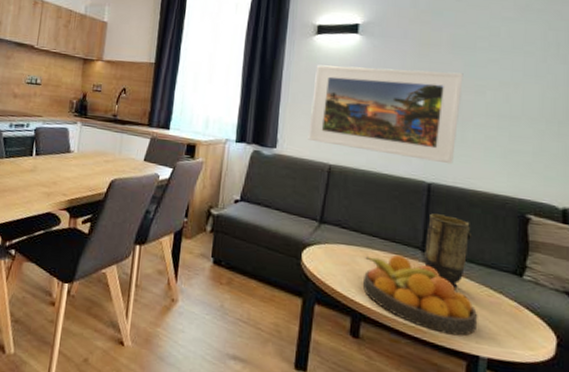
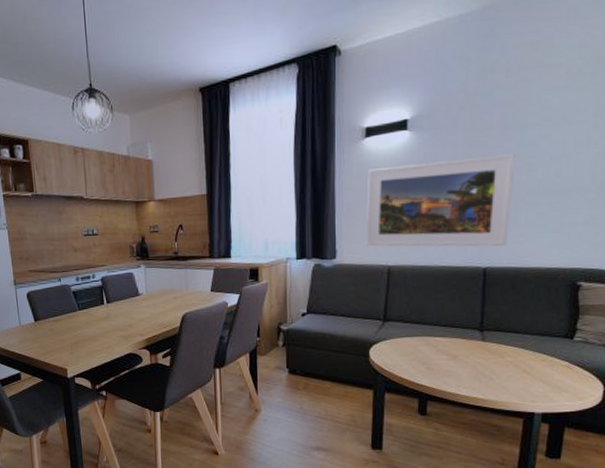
fruit bowl: present [363,254,478,336] -> none [428,338,533,399]
vase: present [424,213,473,289] -> none [483,295,527,360]

